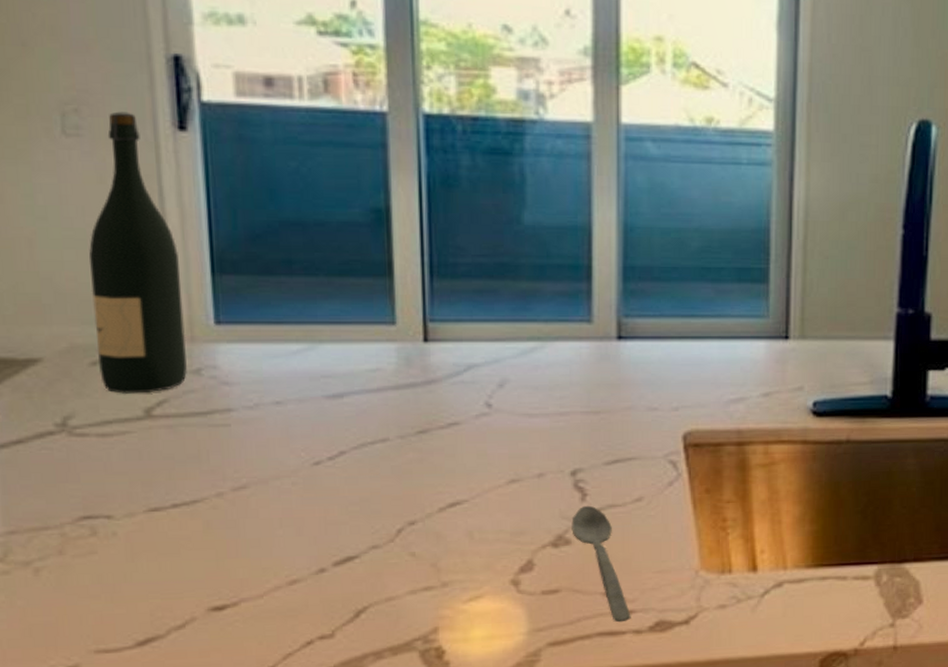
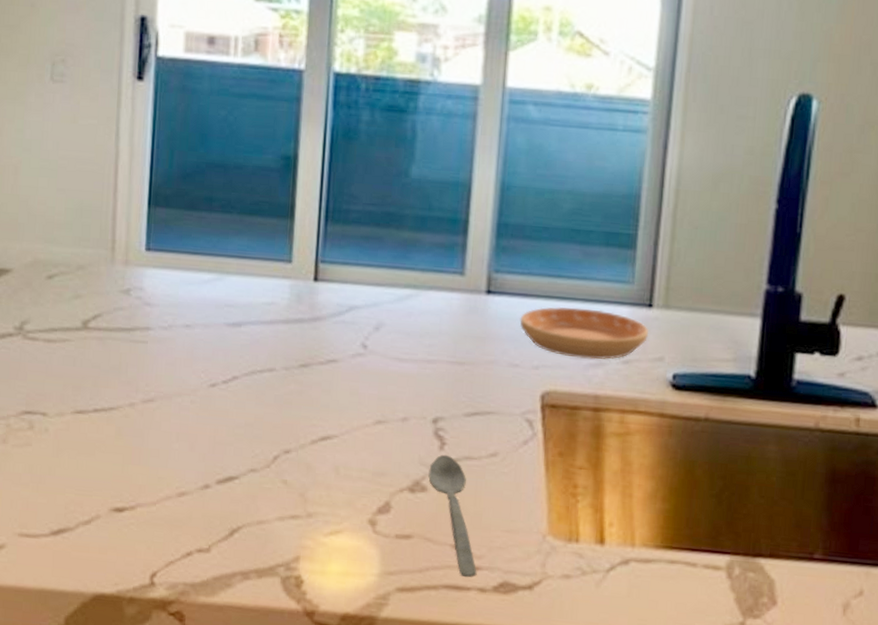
wine bottle: present [89,111,187,394] -> none [53,62,125,307]
saucer: none [655,346,787,395] -> present [520,306,649,360]

